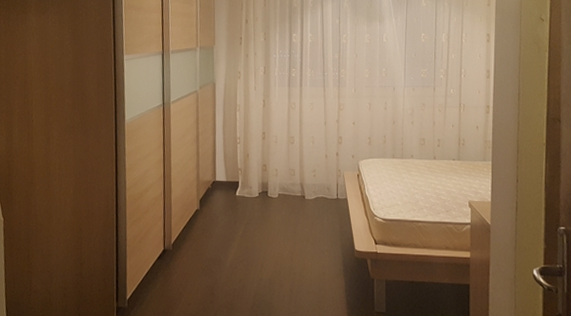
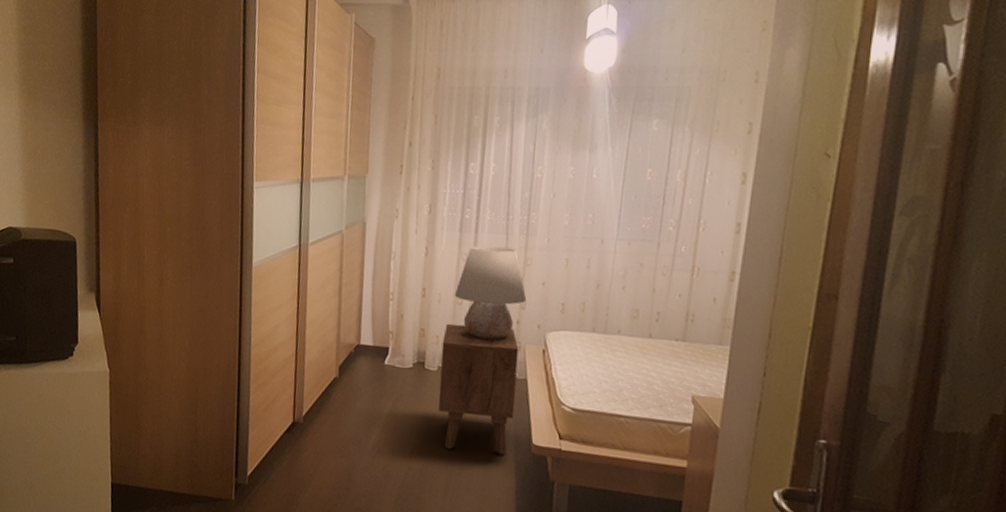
nightstand: none [280,159,341,261] -> present [438,323,521,456]
table lamp: none [287,96,342,170] -> present [454,245,527,341]

